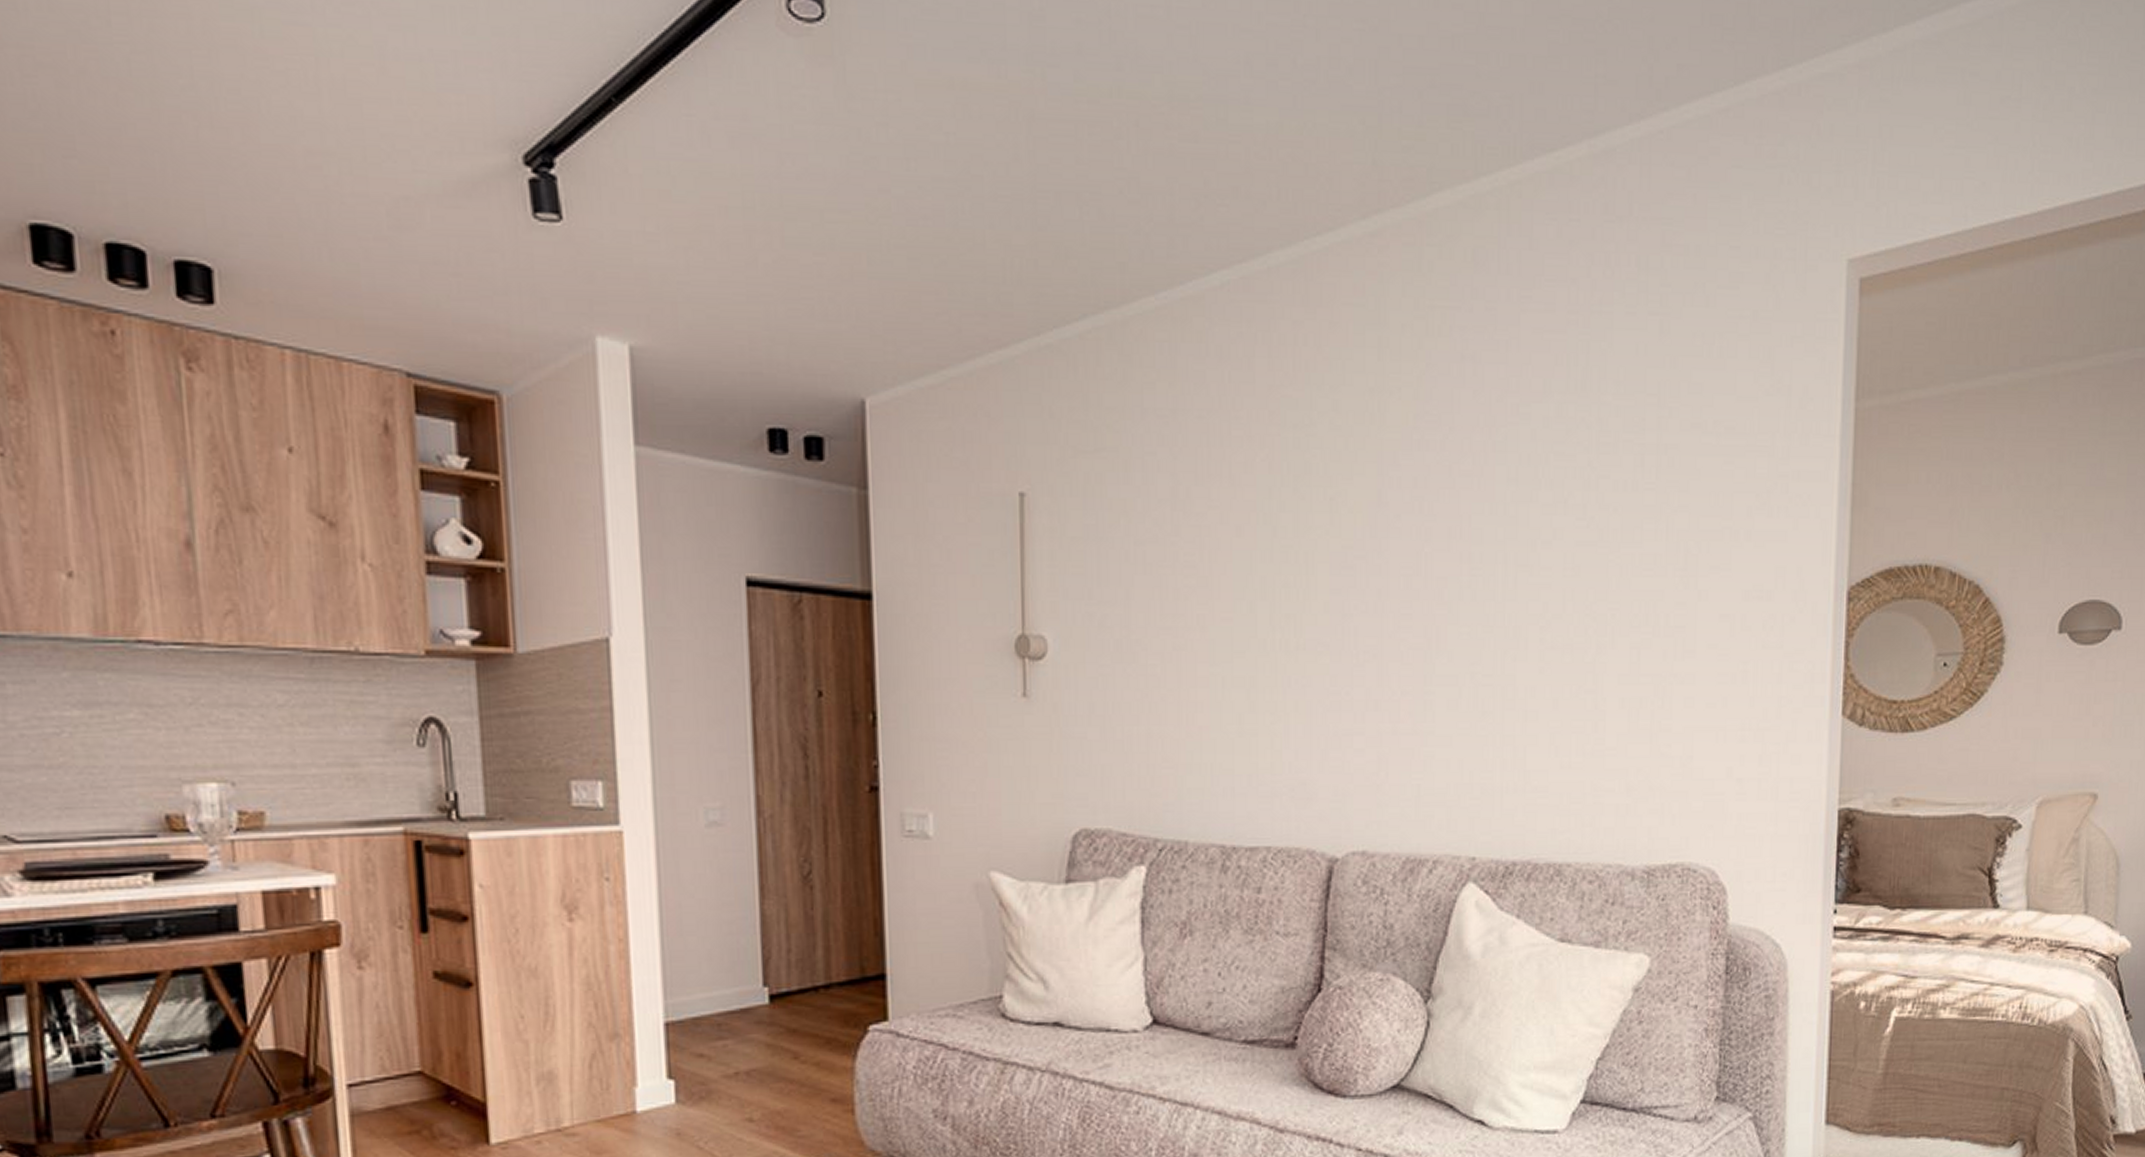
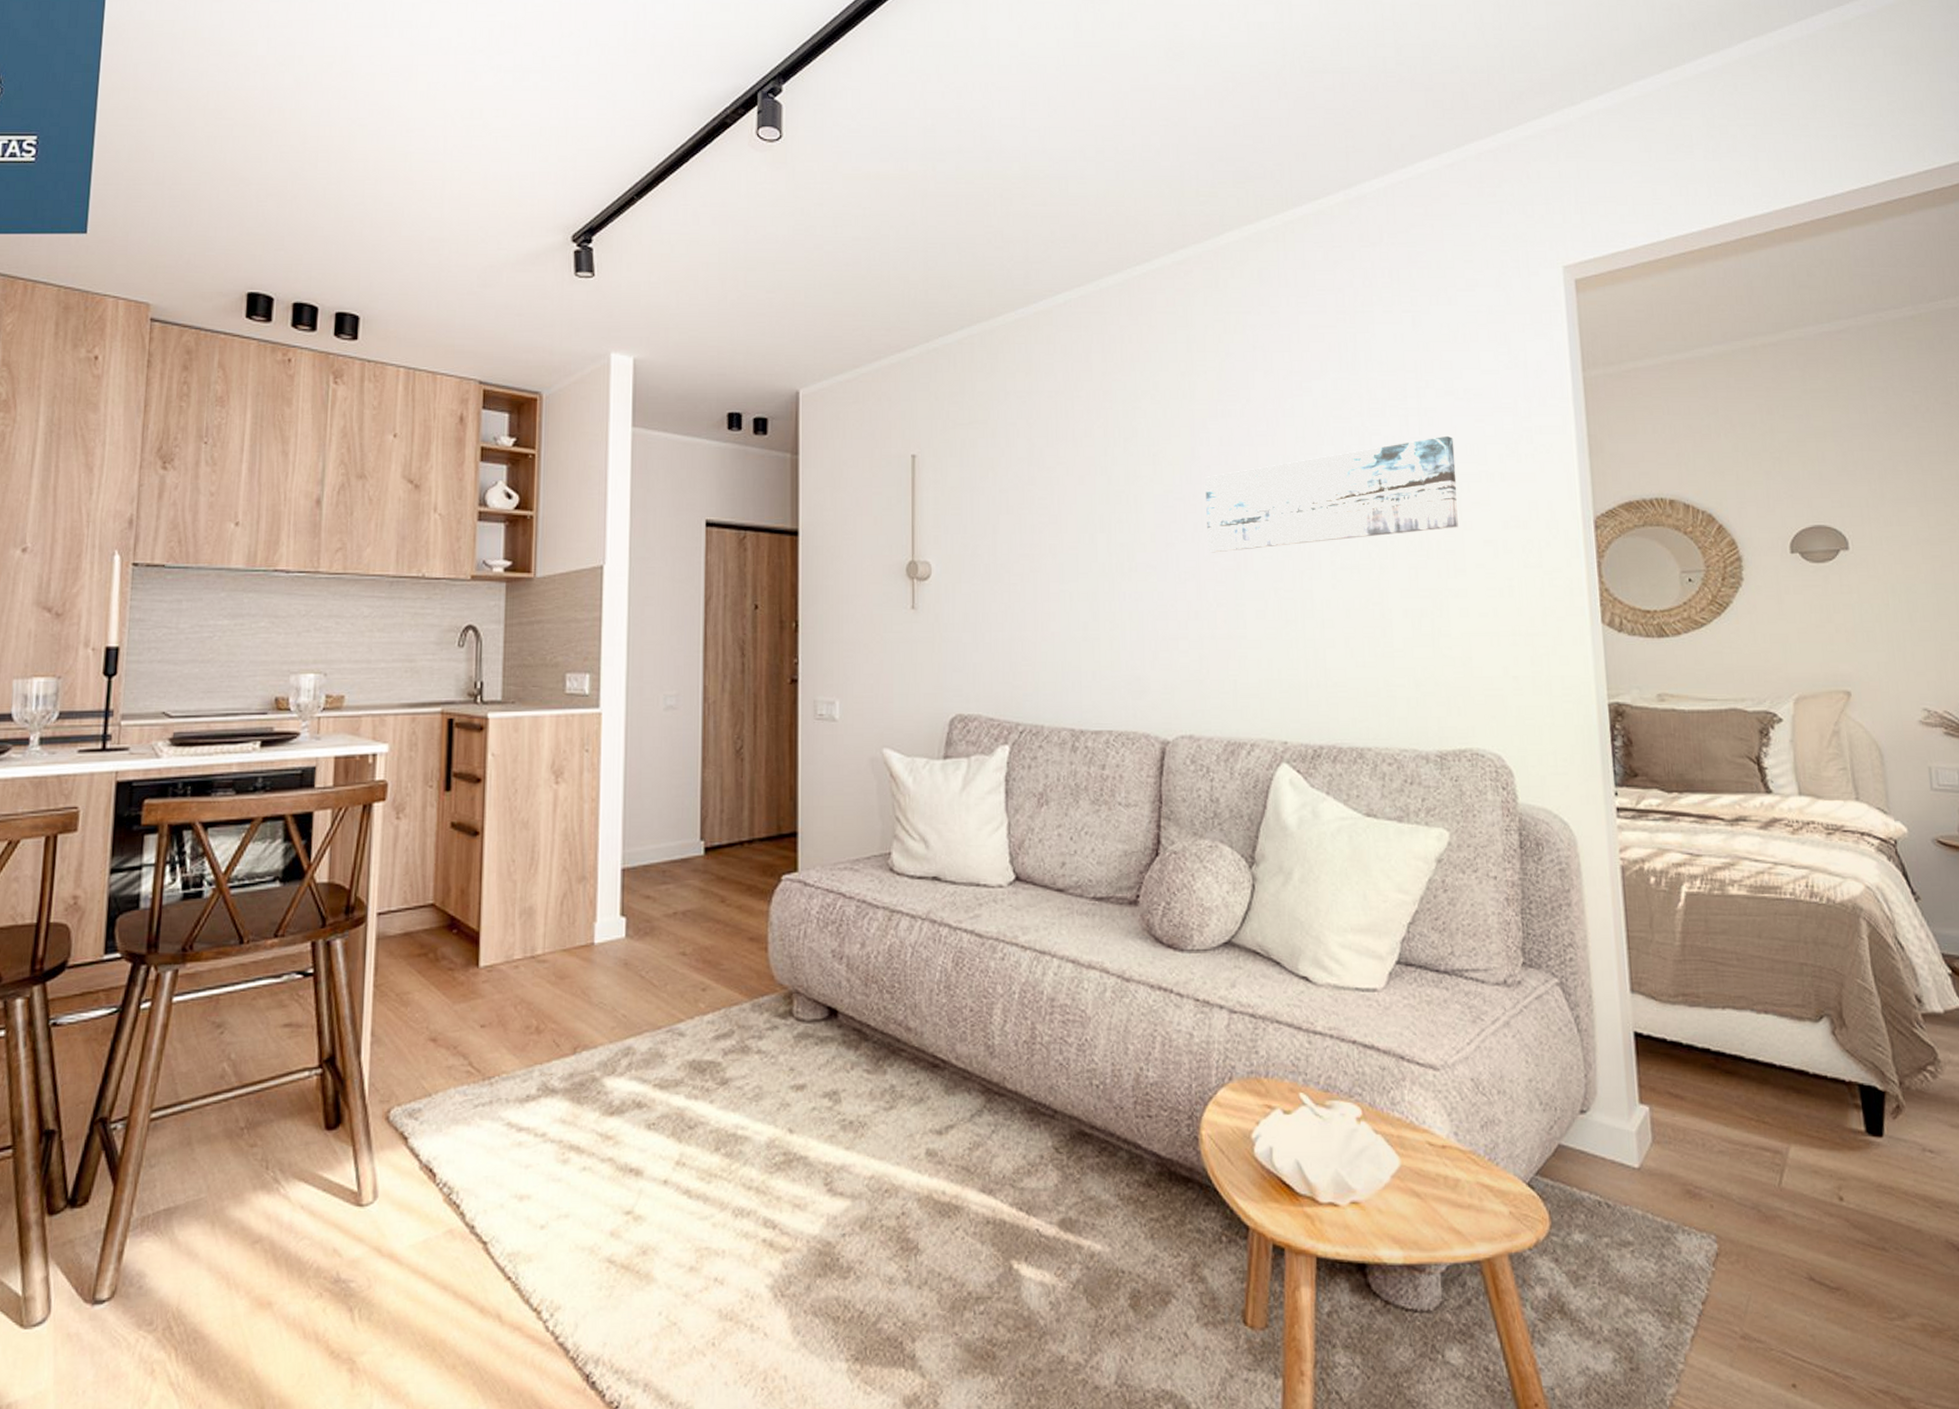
wall art: none [1393,481,1696,627] -> present [1205,435,1459,553]

